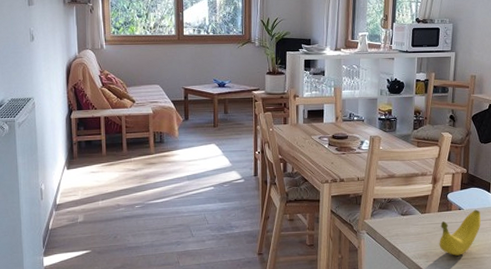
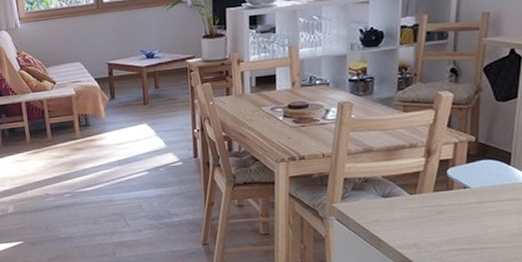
banana: present [439,209,481,256] -> none [435,187,496,245]

